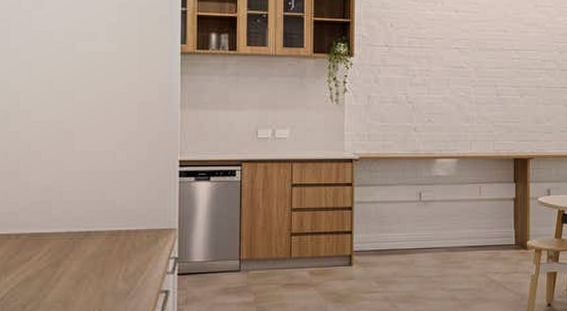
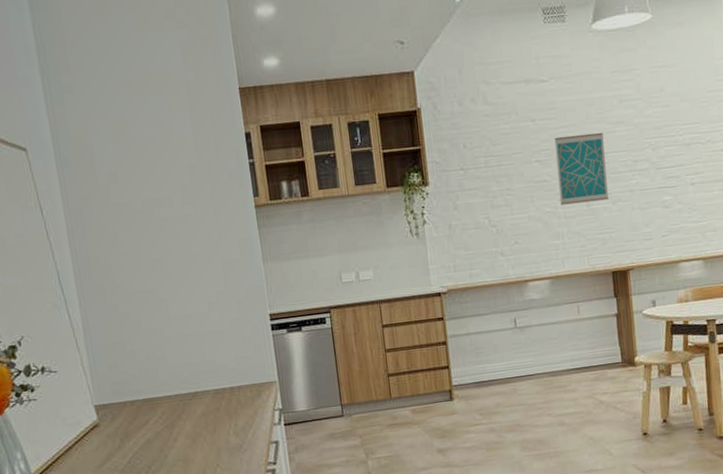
wall art: none [473,29,518,92] -> present [554,132,609,205]

